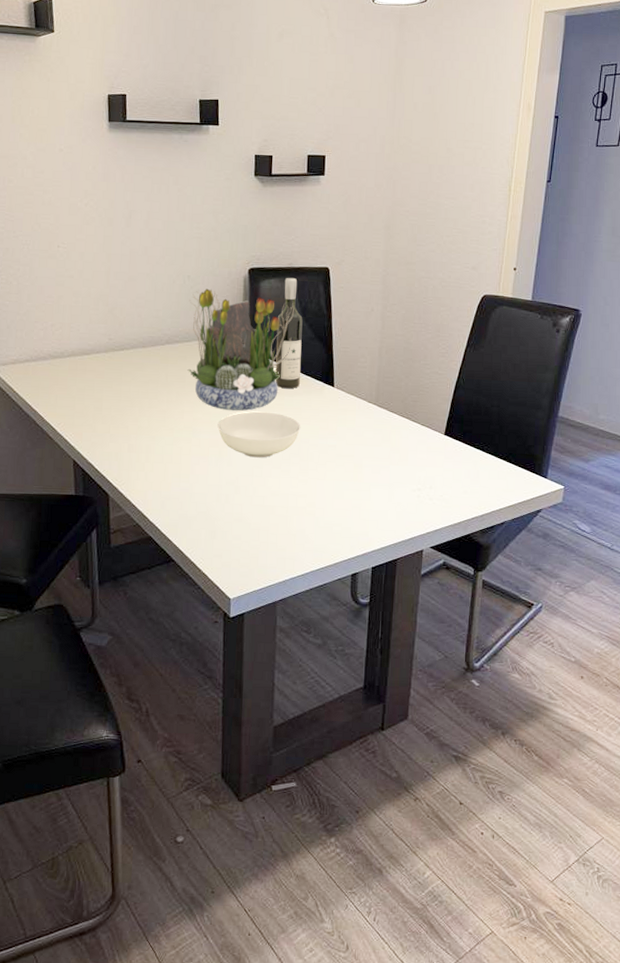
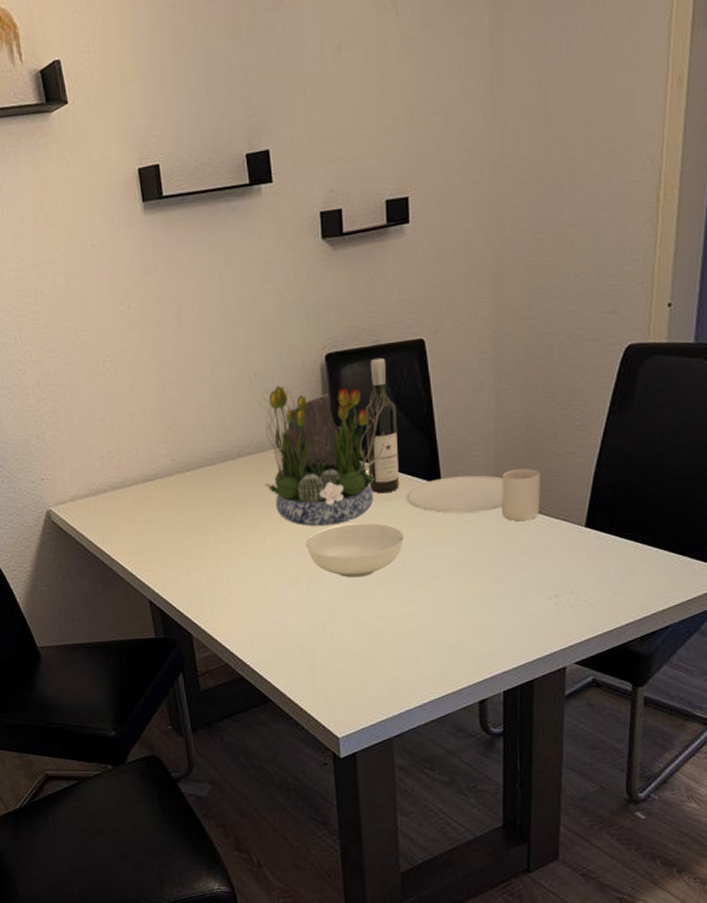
plate: none [304,381,383,413] -> present [405,475,503,514]
cup: none [380,382,412,425] -> present [501,468,541,522]

